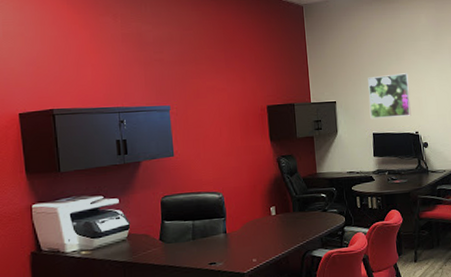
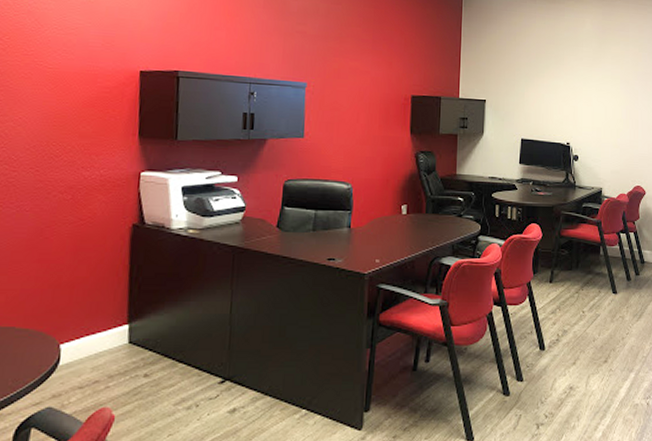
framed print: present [368,73,411,119] -> none [520,78,566,125]

